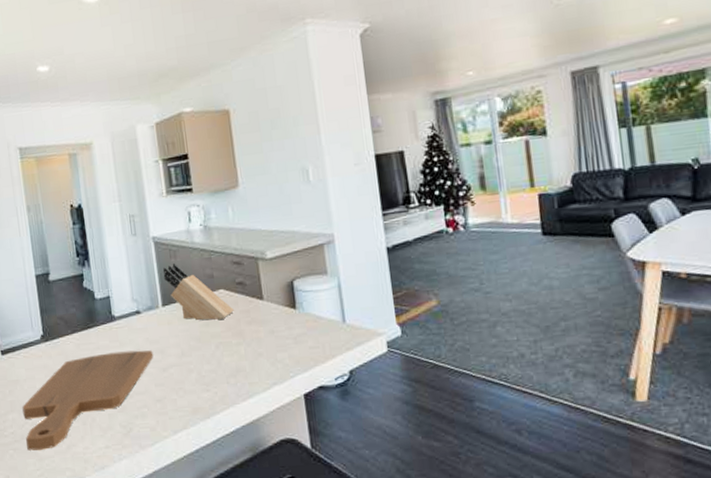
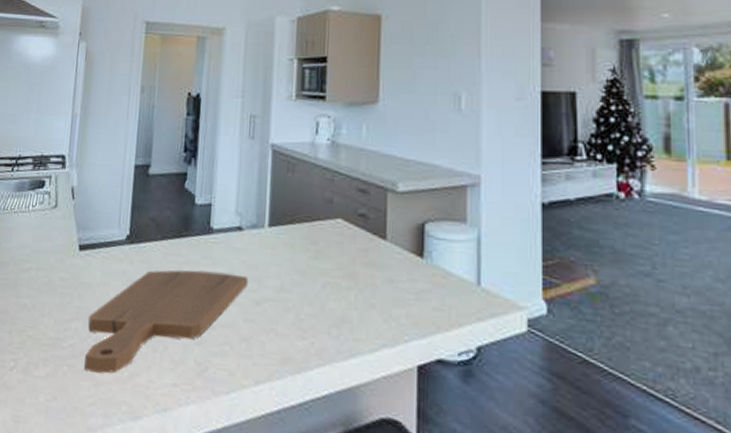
knife block: present [163,264,234,320] -> none [275,179,350,254]

